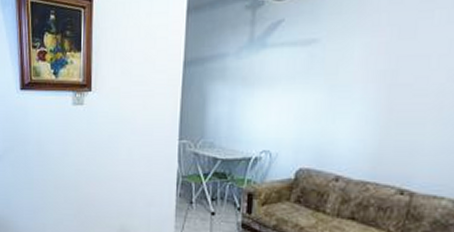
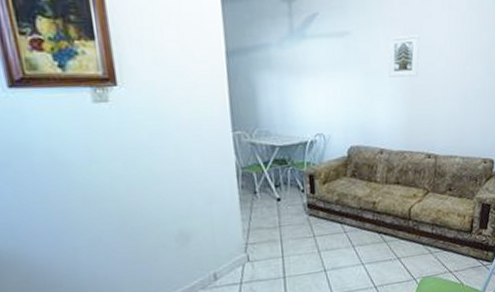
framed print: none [359,40,413,92] -> present [388,34,421,77]

